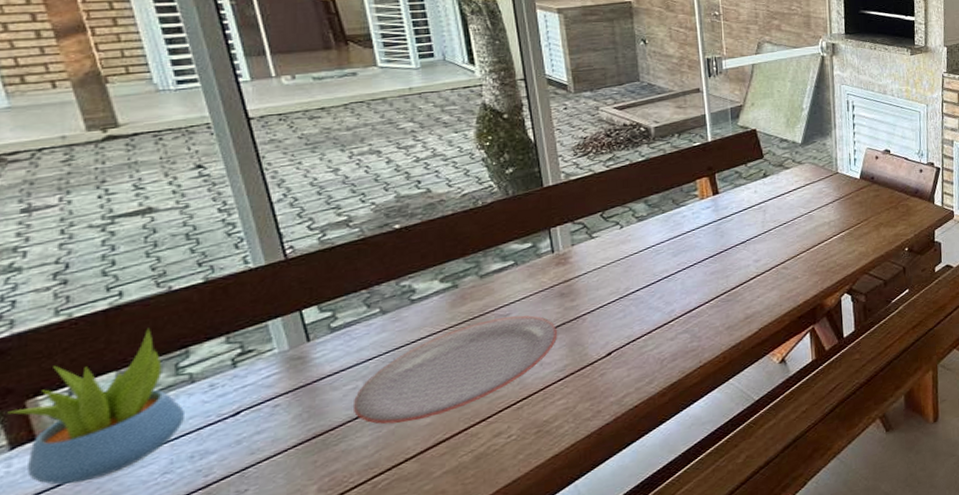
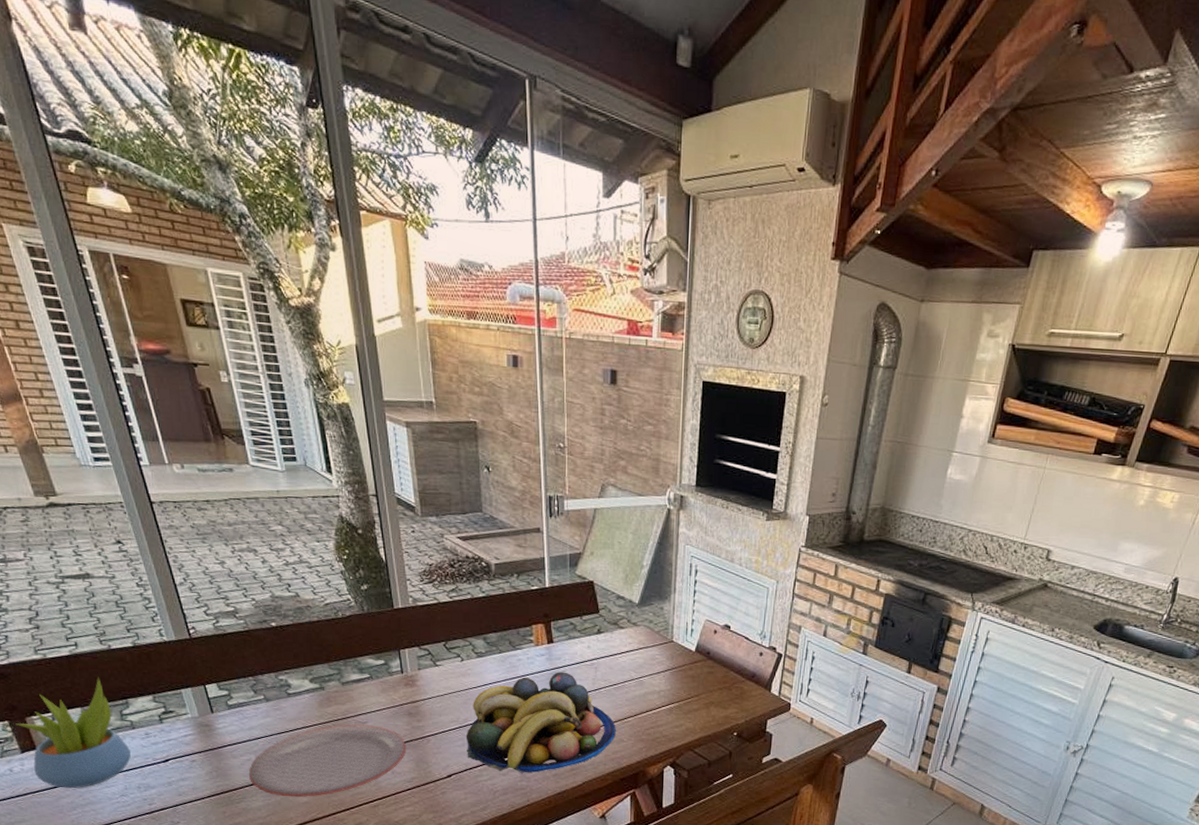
fruit bowl: none [628,220,790,336] -> present [467,671,616,773]

